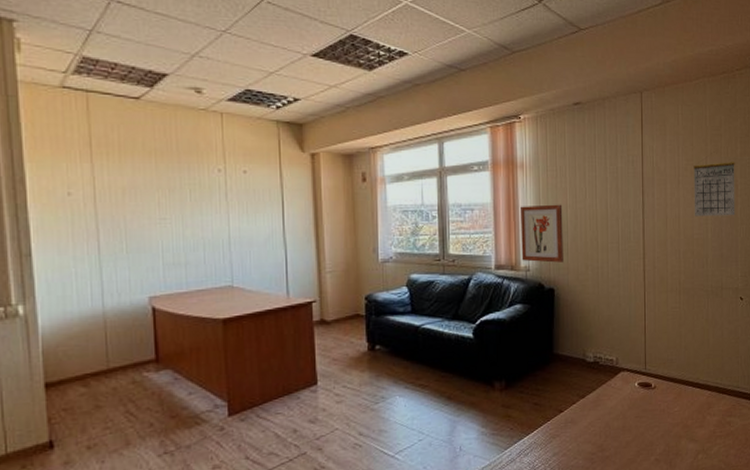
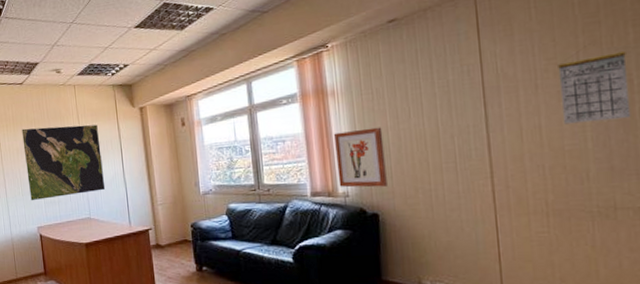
world map: none [133,160,257,262] -> present [22,124,106,201]

